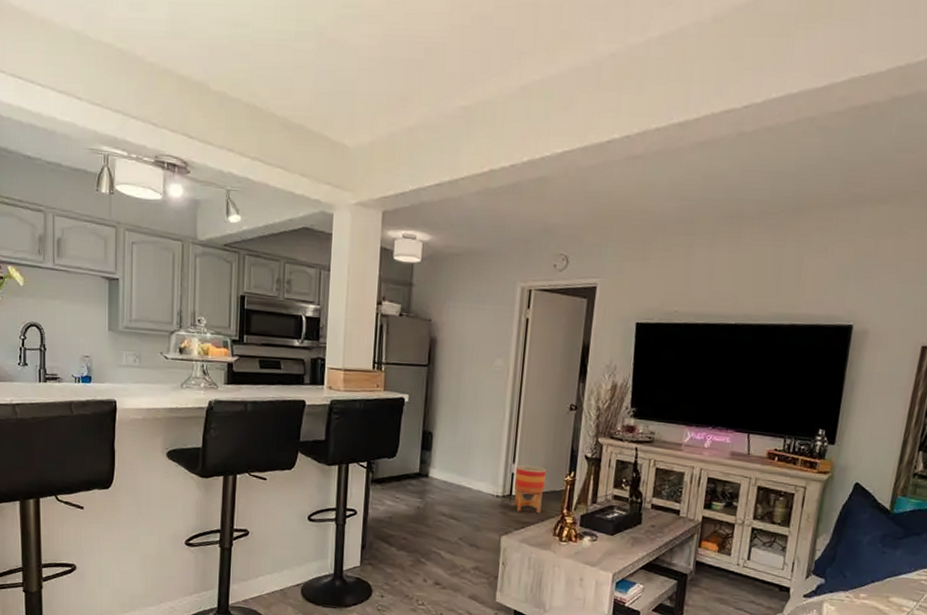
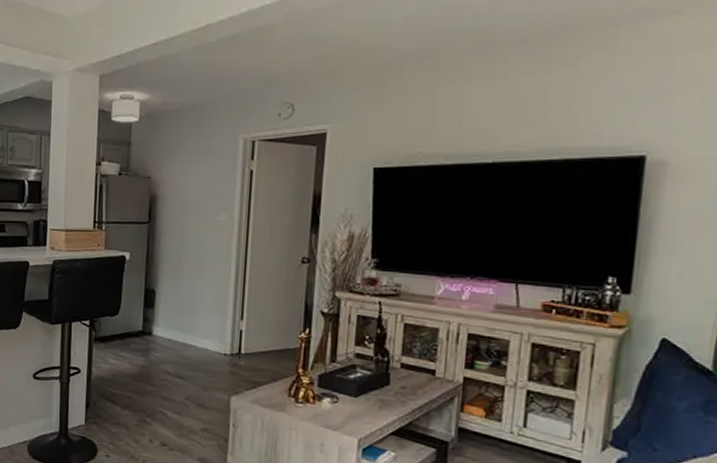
planter: present [514,465,546,514] -> none [243,321,278,373]

